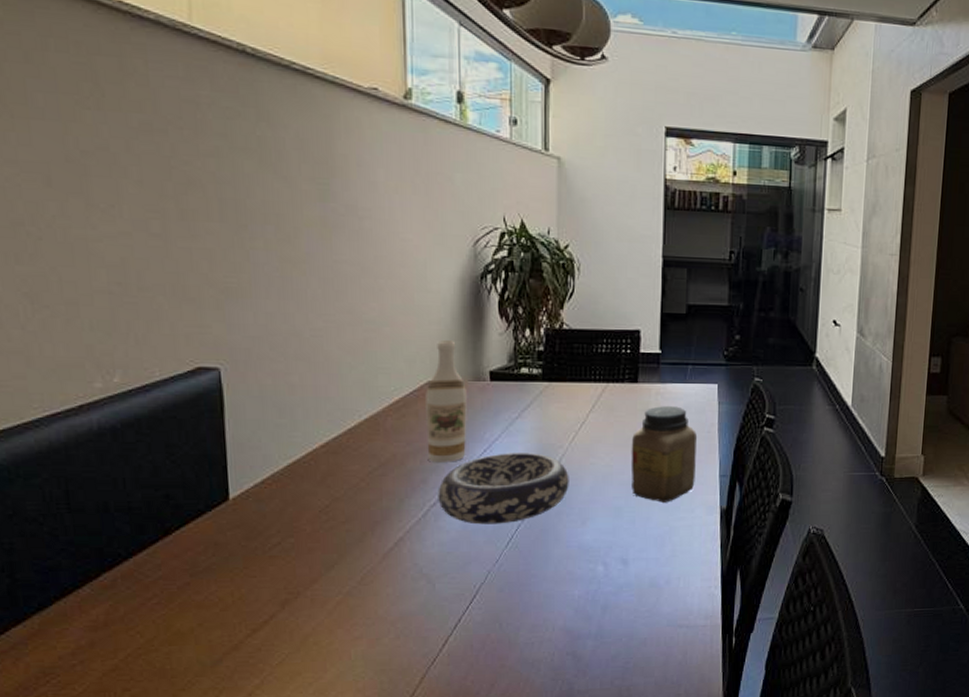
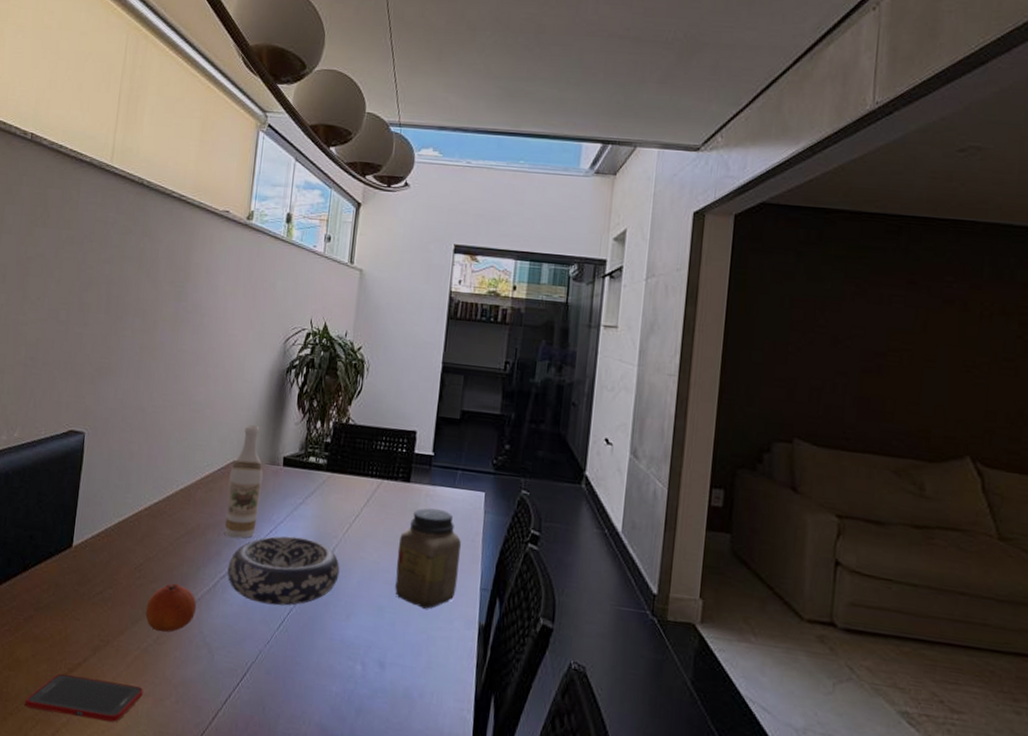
cell phone: none [199,631,354,679] -> present [24,673,143,722]
fruit: none [342,519,406,573] -> present [145,583,197,633]

